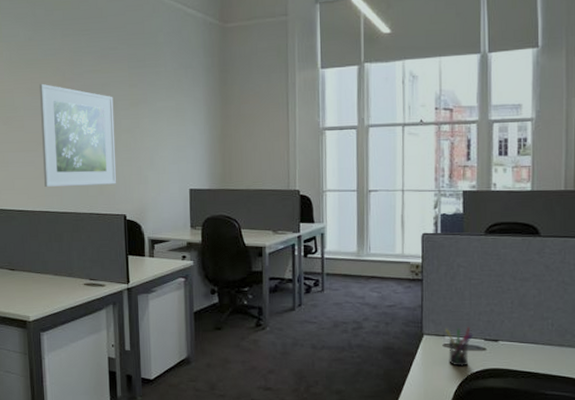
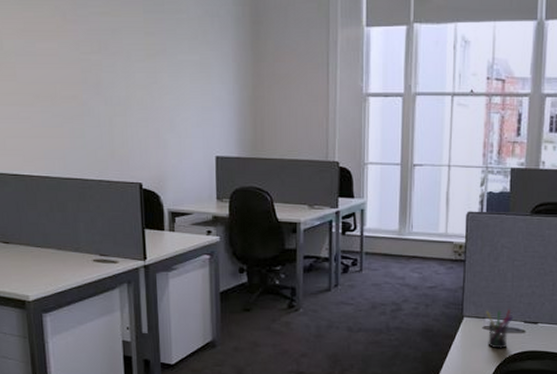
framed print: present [39,83,116,187] -> none [34,24,130,148]

